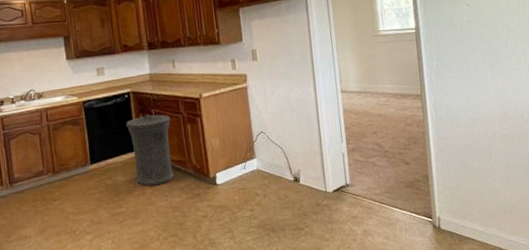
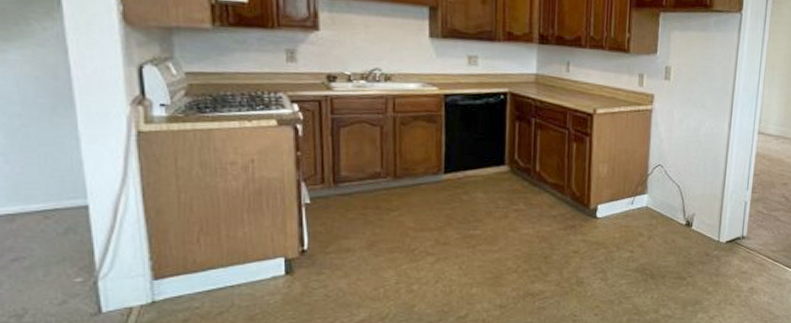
trash can: present [126,114,175,186] -> none [496,124,554,209]

